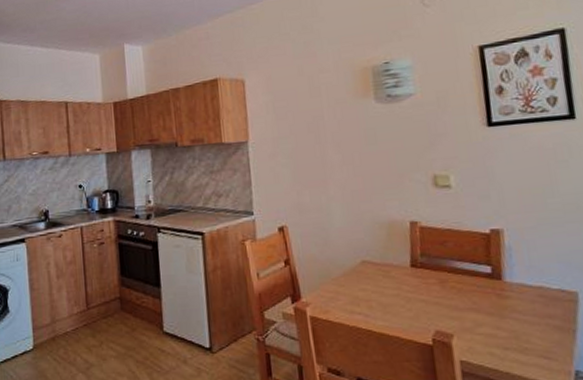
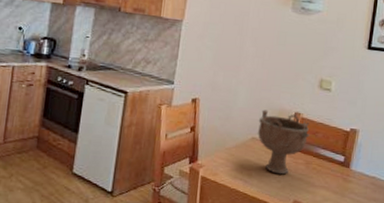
decorative bowl: none [364,222,436,301] -> present [258,109,309,175]

